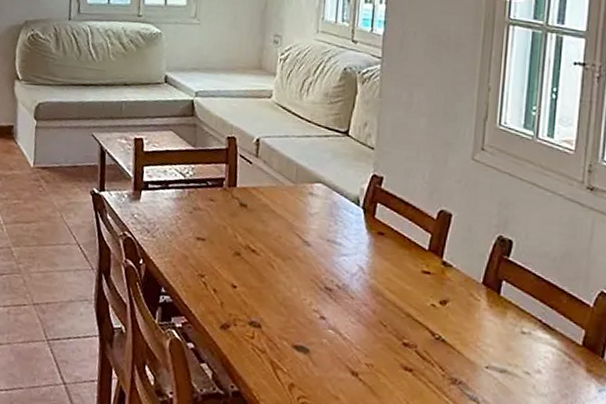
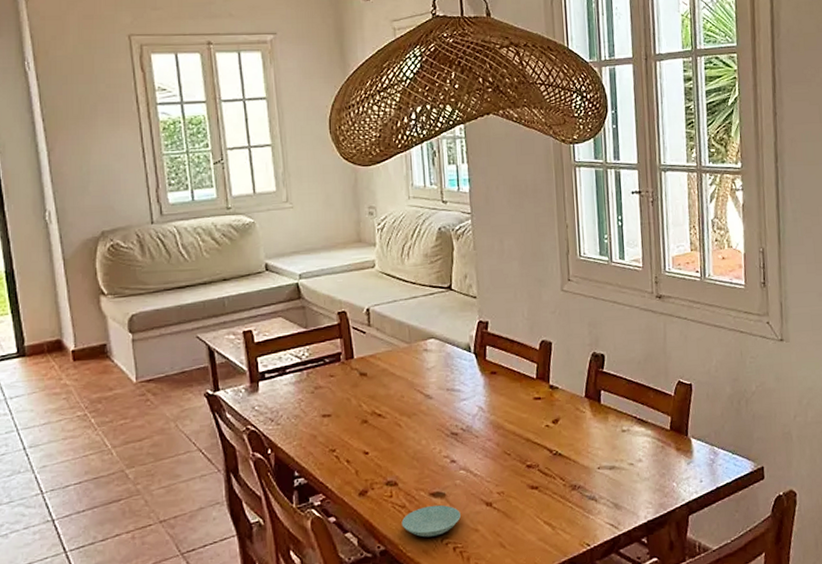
saucer: none [259,357,322,393] -> present [401,504,461,538]

